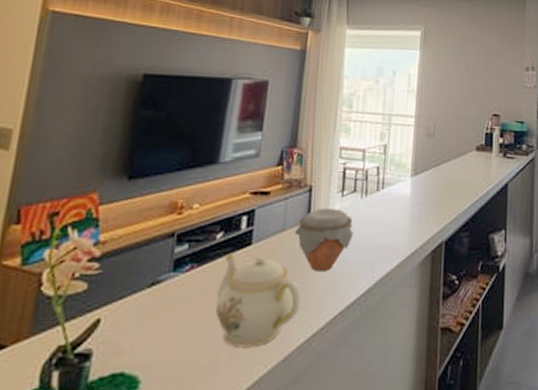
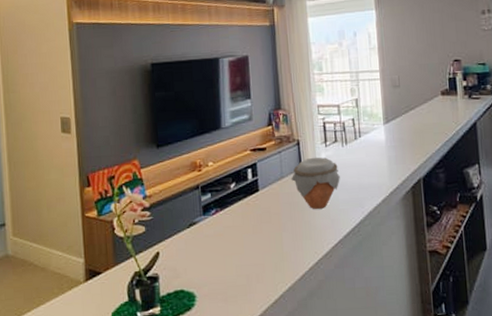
teapot: present [215,255,301,348] -> none [239,200,306,271]

